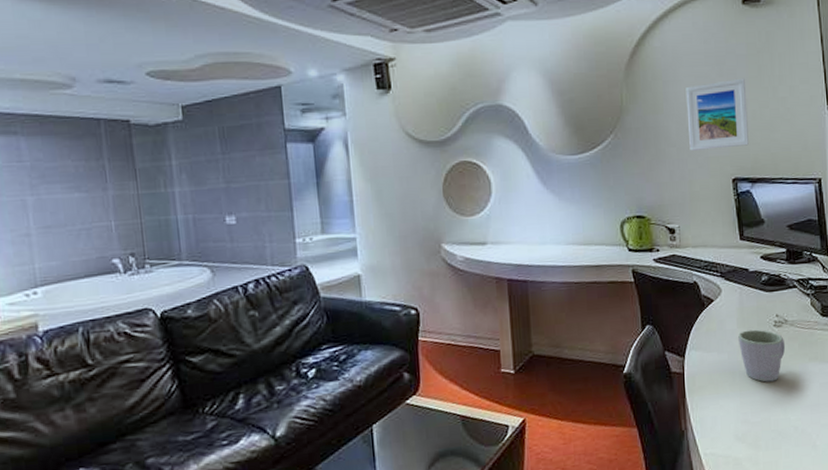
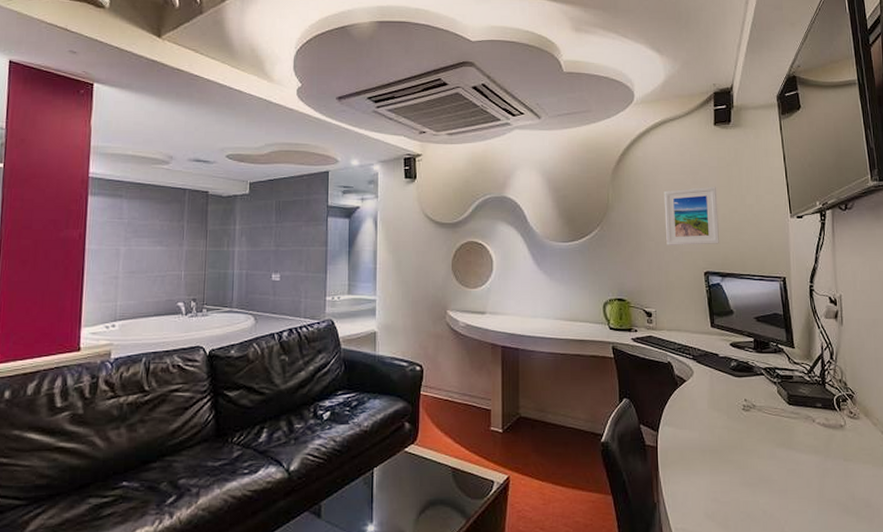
mug: present [738,329,786,382] -> none [709,411,754,463]

